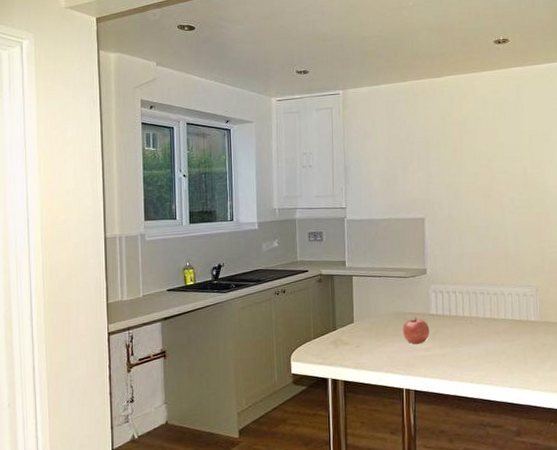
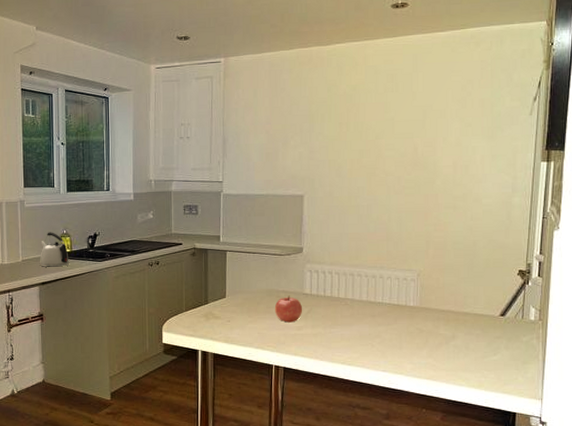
kettle: none [161,265,193,302] -> present [39,232,69,267]

